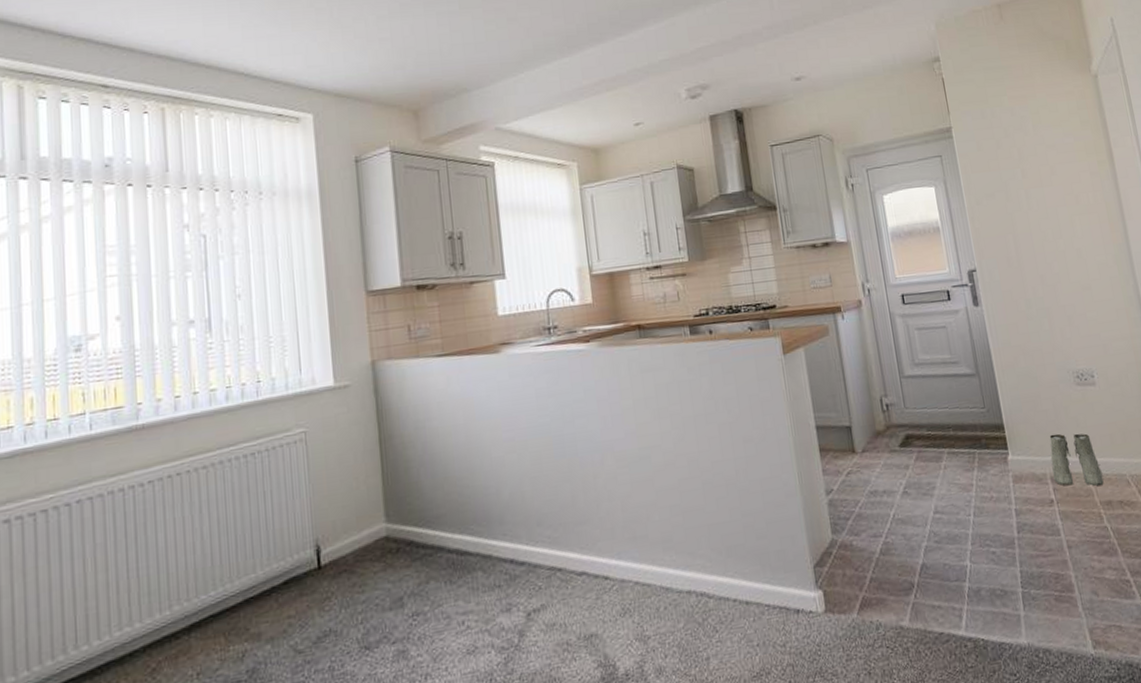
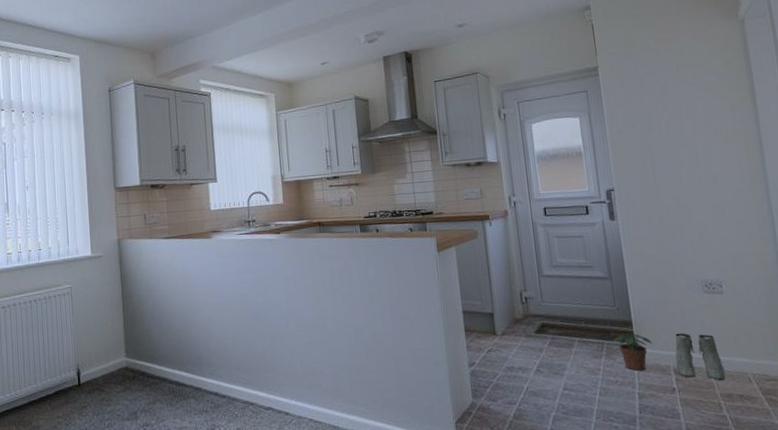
potted plant: none [985,438,1027,483] -> present [614,333,653,371]

